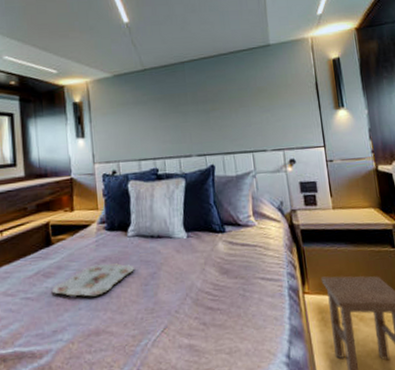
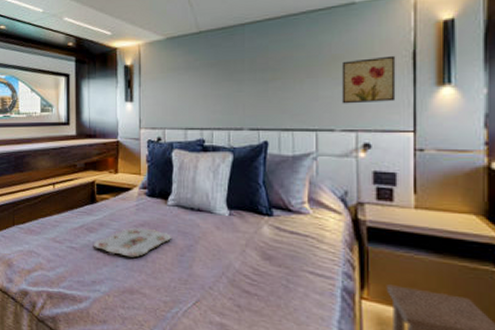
wall art: none [265,86,309,128] -> present [341,55,396,104]

